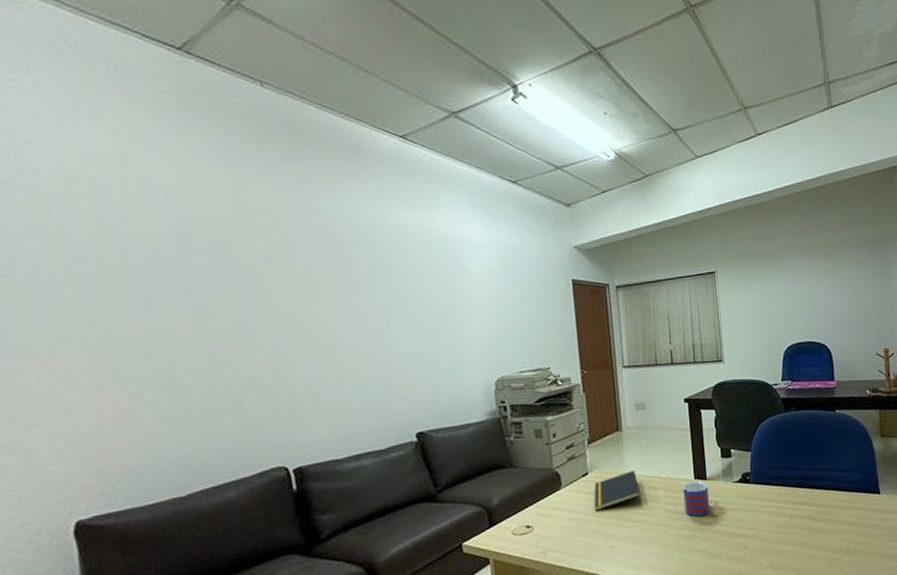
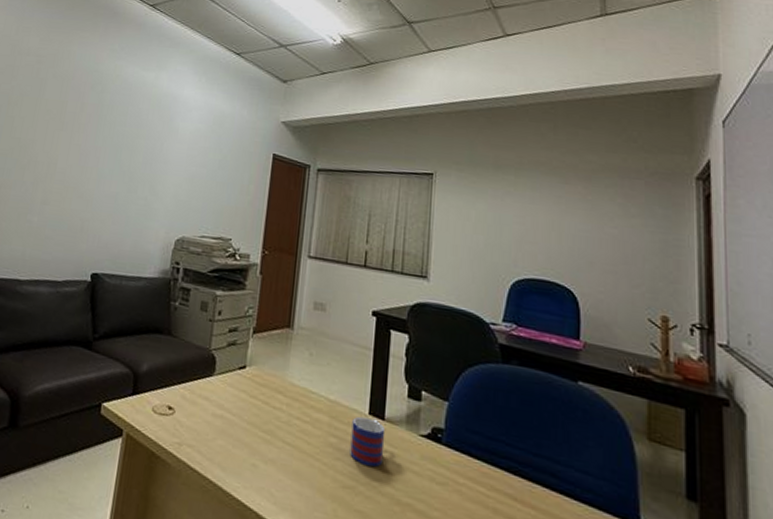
notepad: present [594,470,641,511] -> none [245,379,301,416]

